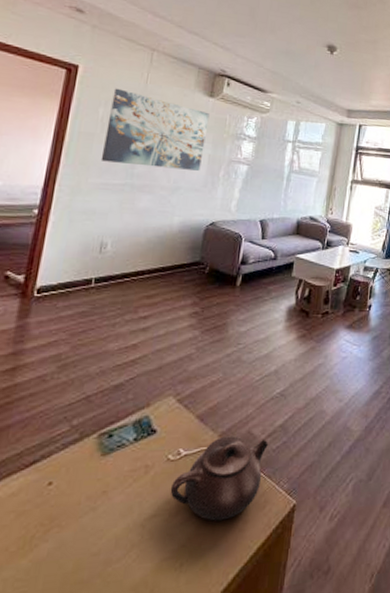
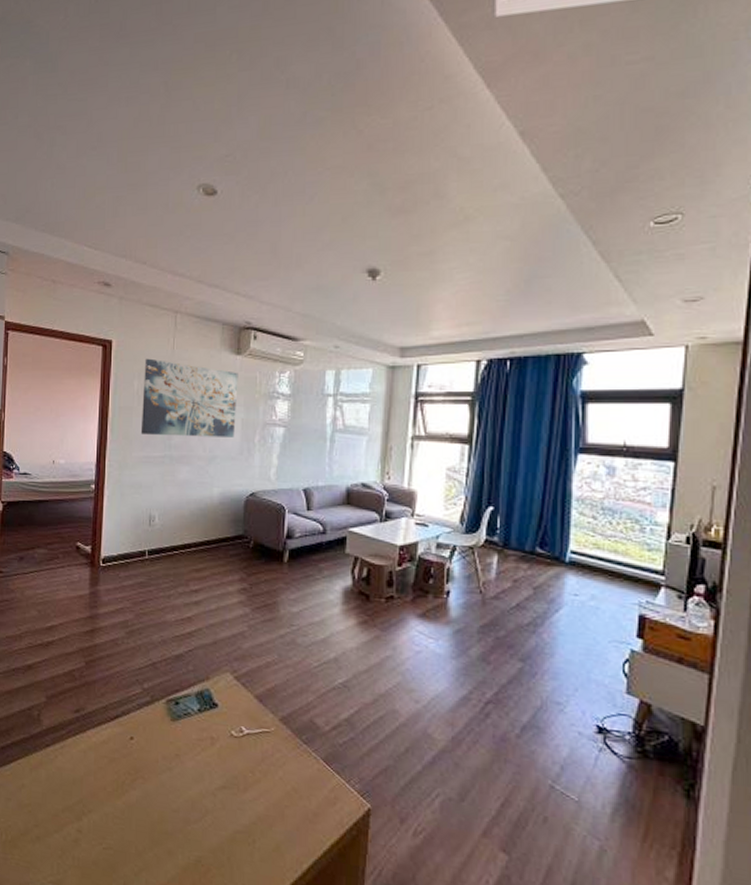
teapot: present [170,435,269,521] -> none [236,721,335,808]

